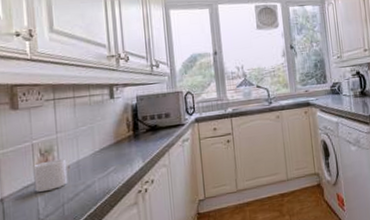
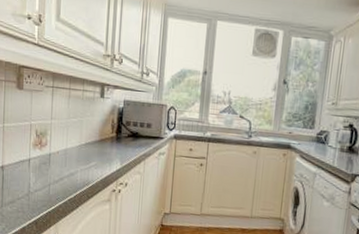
mug: present [33,158,68,192] -> none [29,142,57,170]

